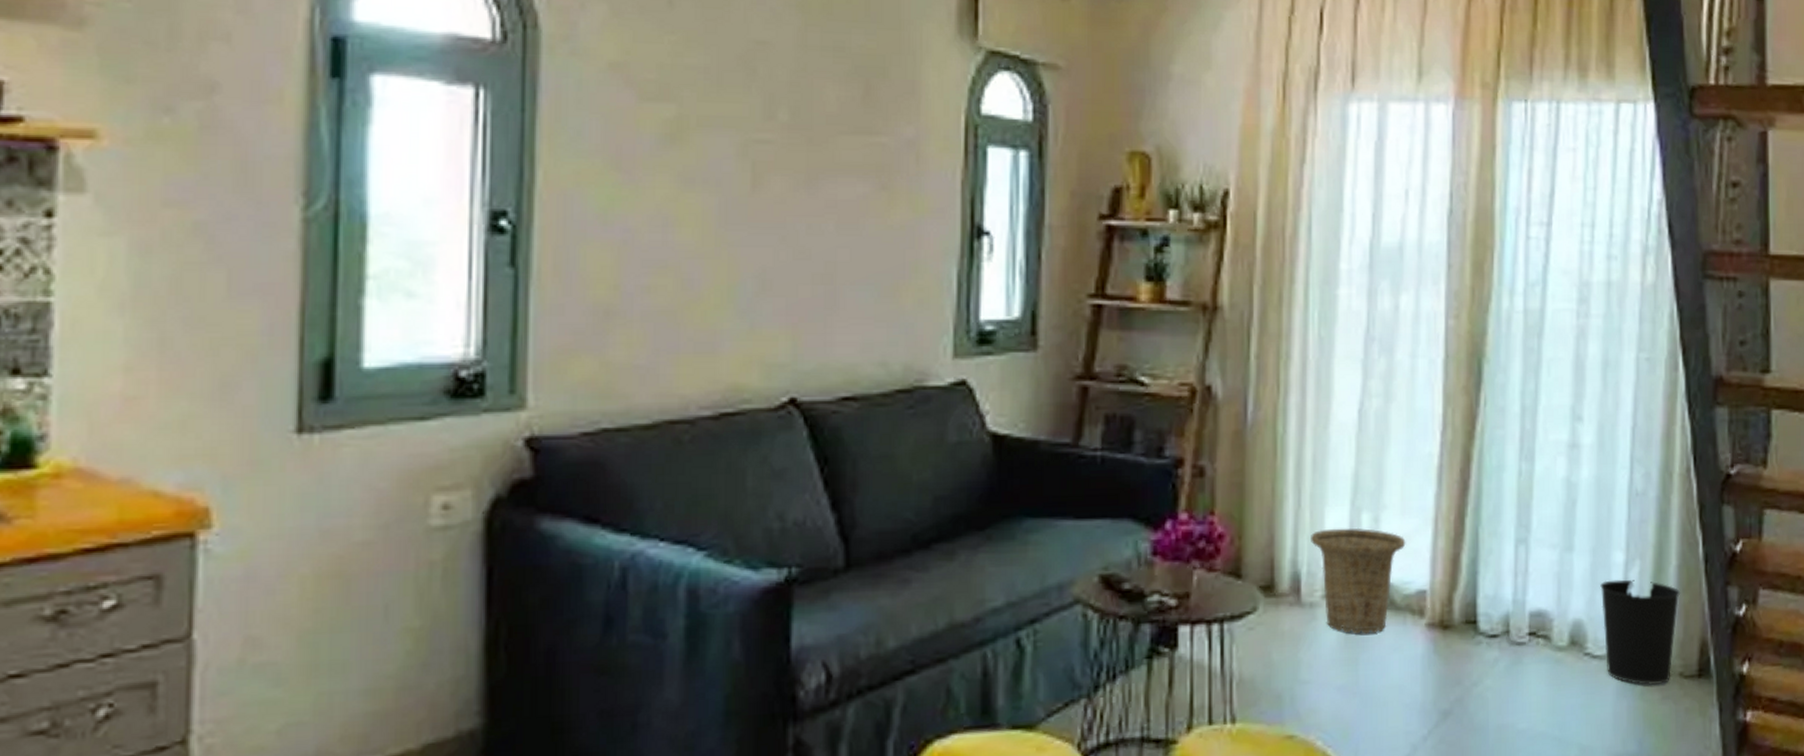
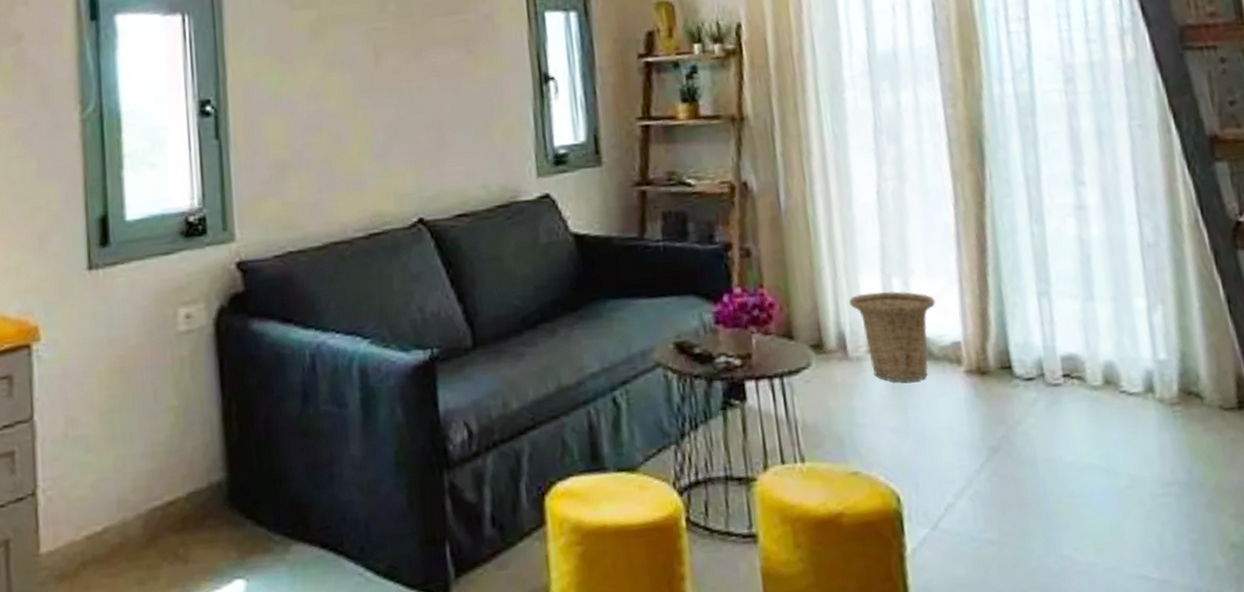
wastebasket: present [1600,579,1681,686] -> none [1125,323,1211,419]

